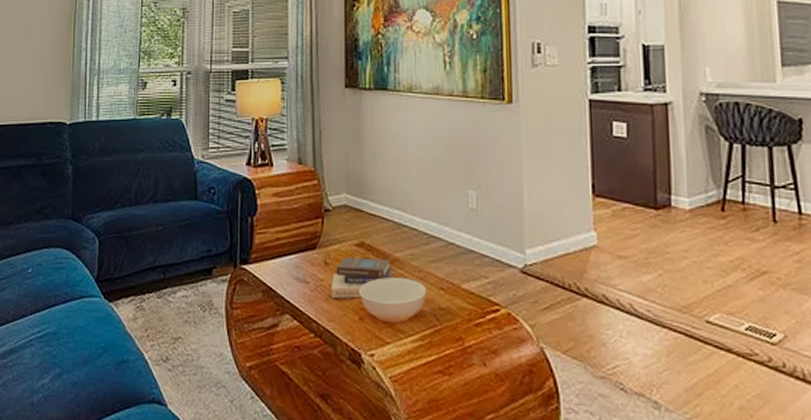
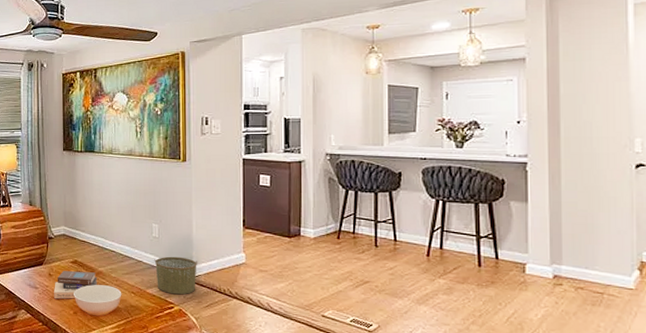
basket: none [471,236,533,292] -> present [154,256,198,295]

